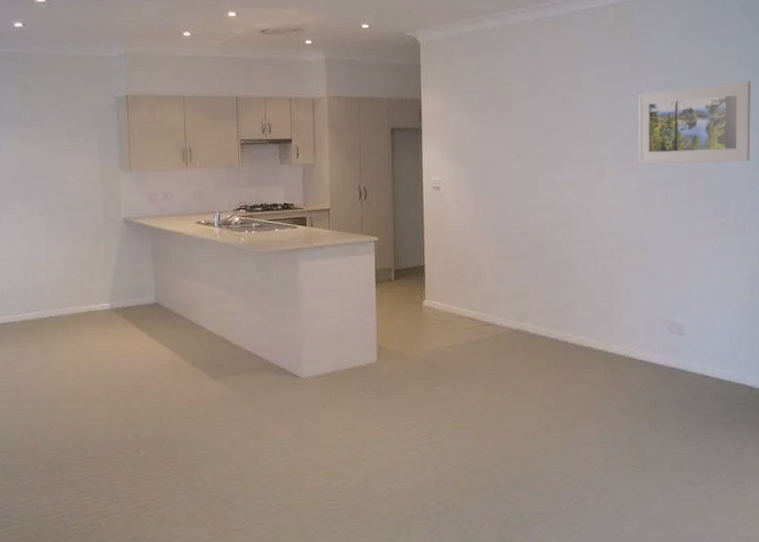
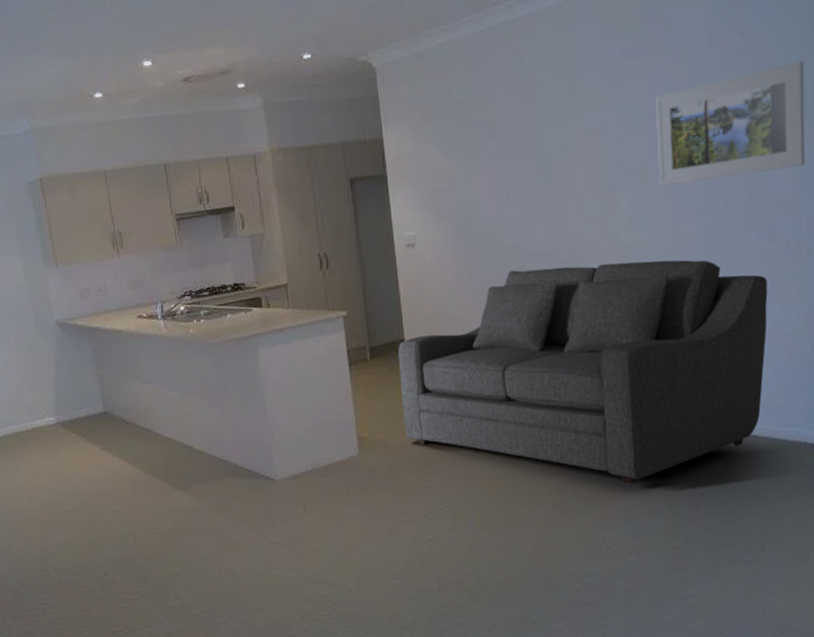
sofa: none [417,218,719,408] -> present [397,260,768,484]

